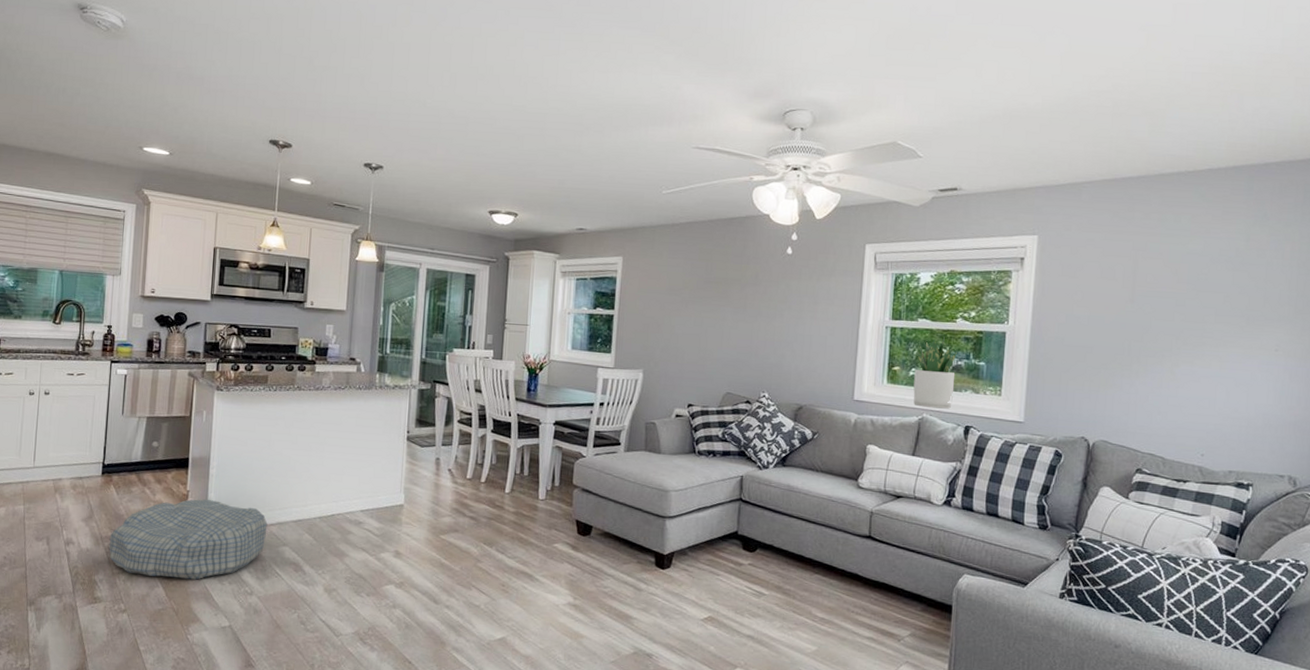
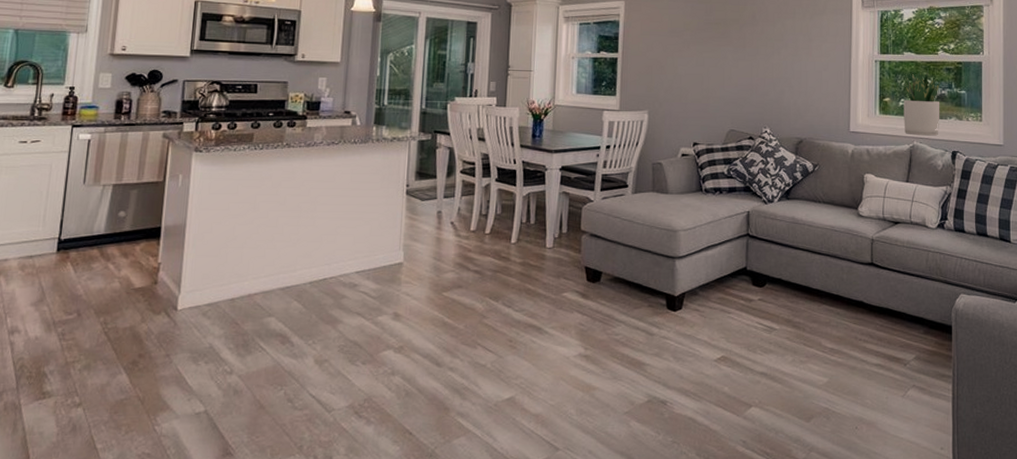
dog bed: present [109,499,268,580] -> none [62,272,251,362]

